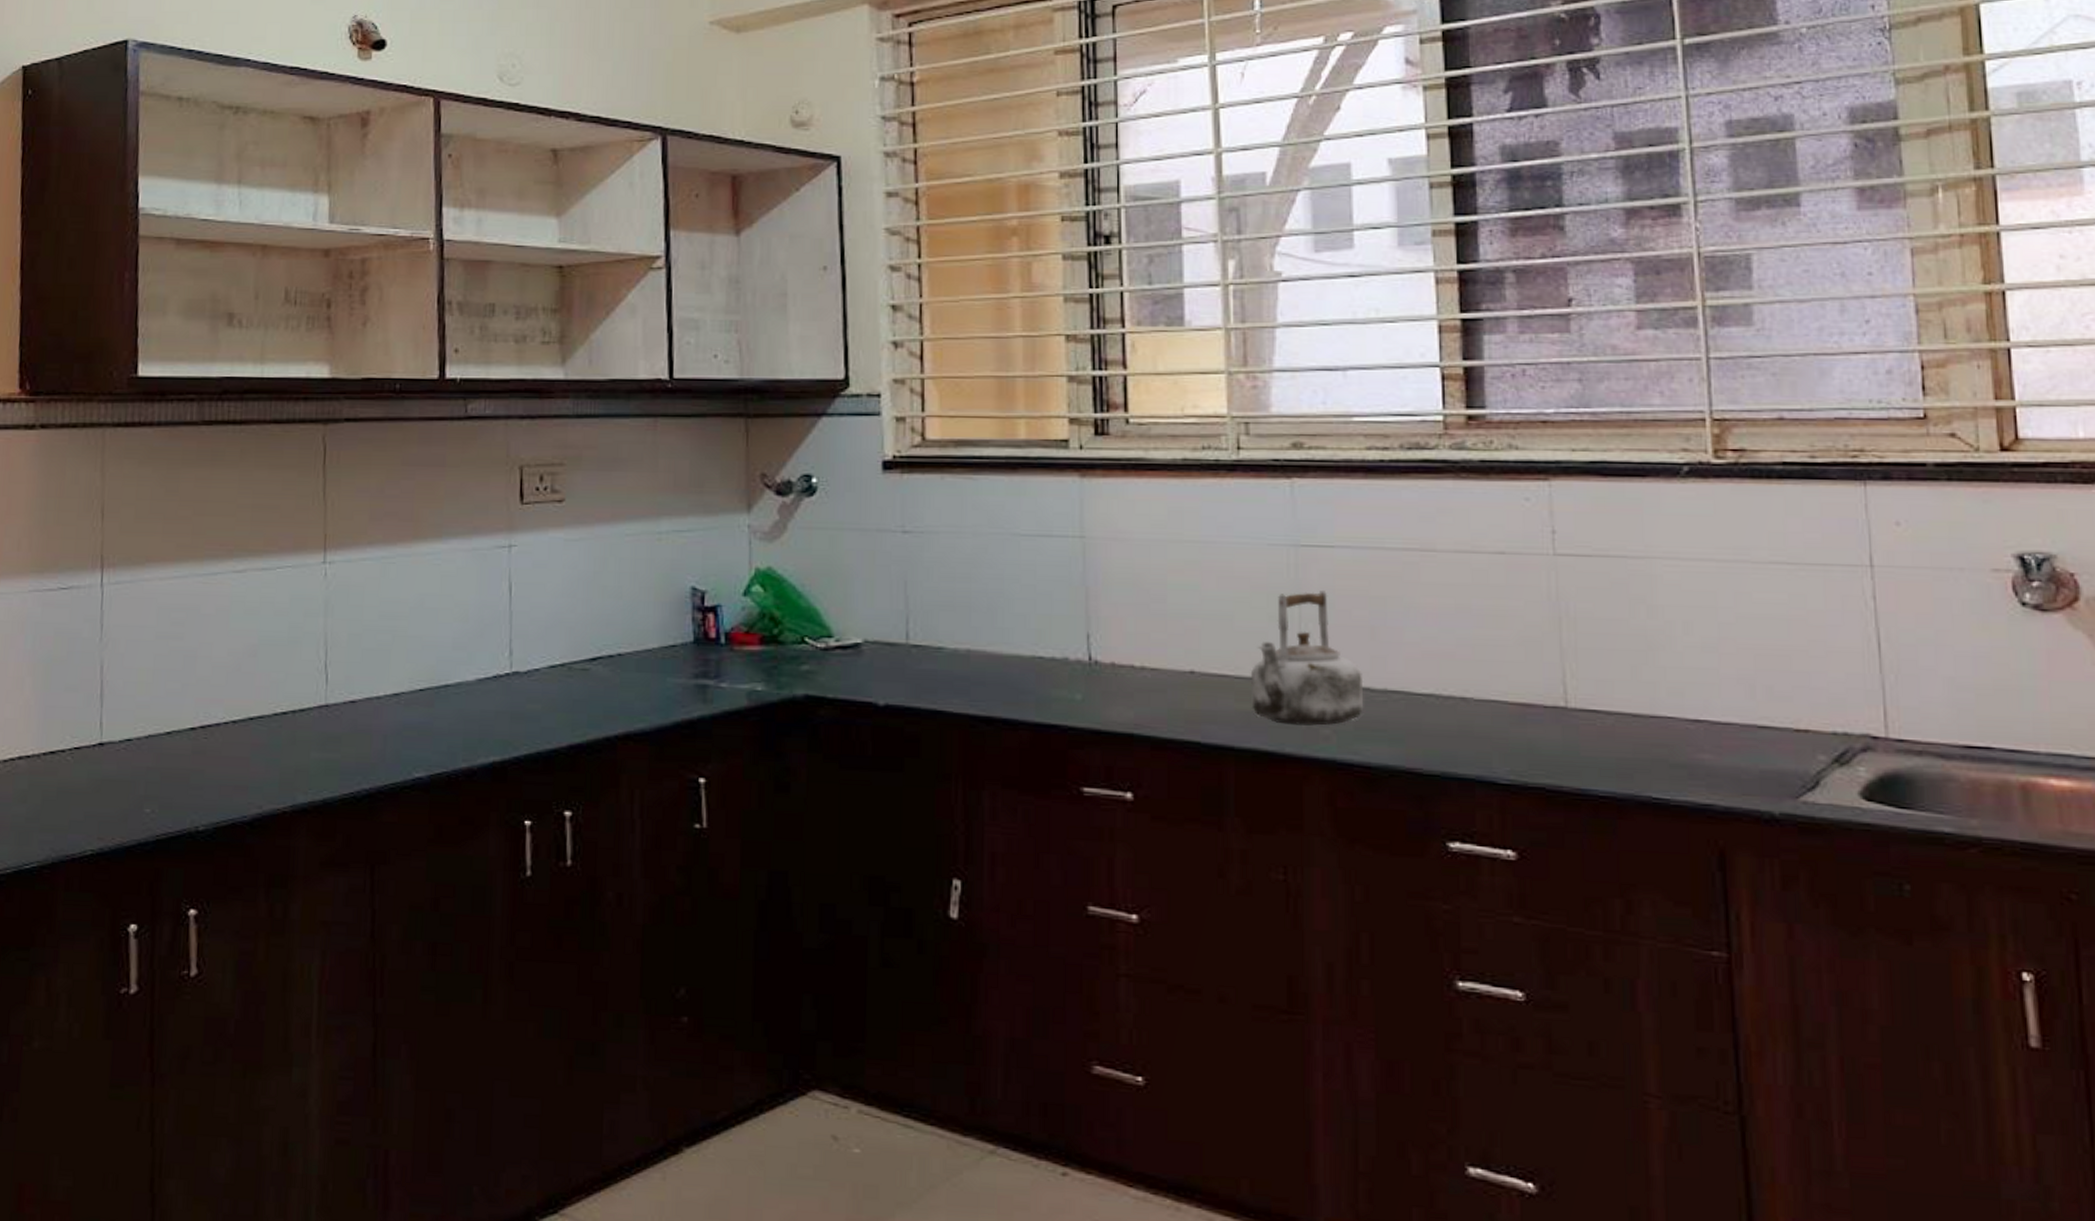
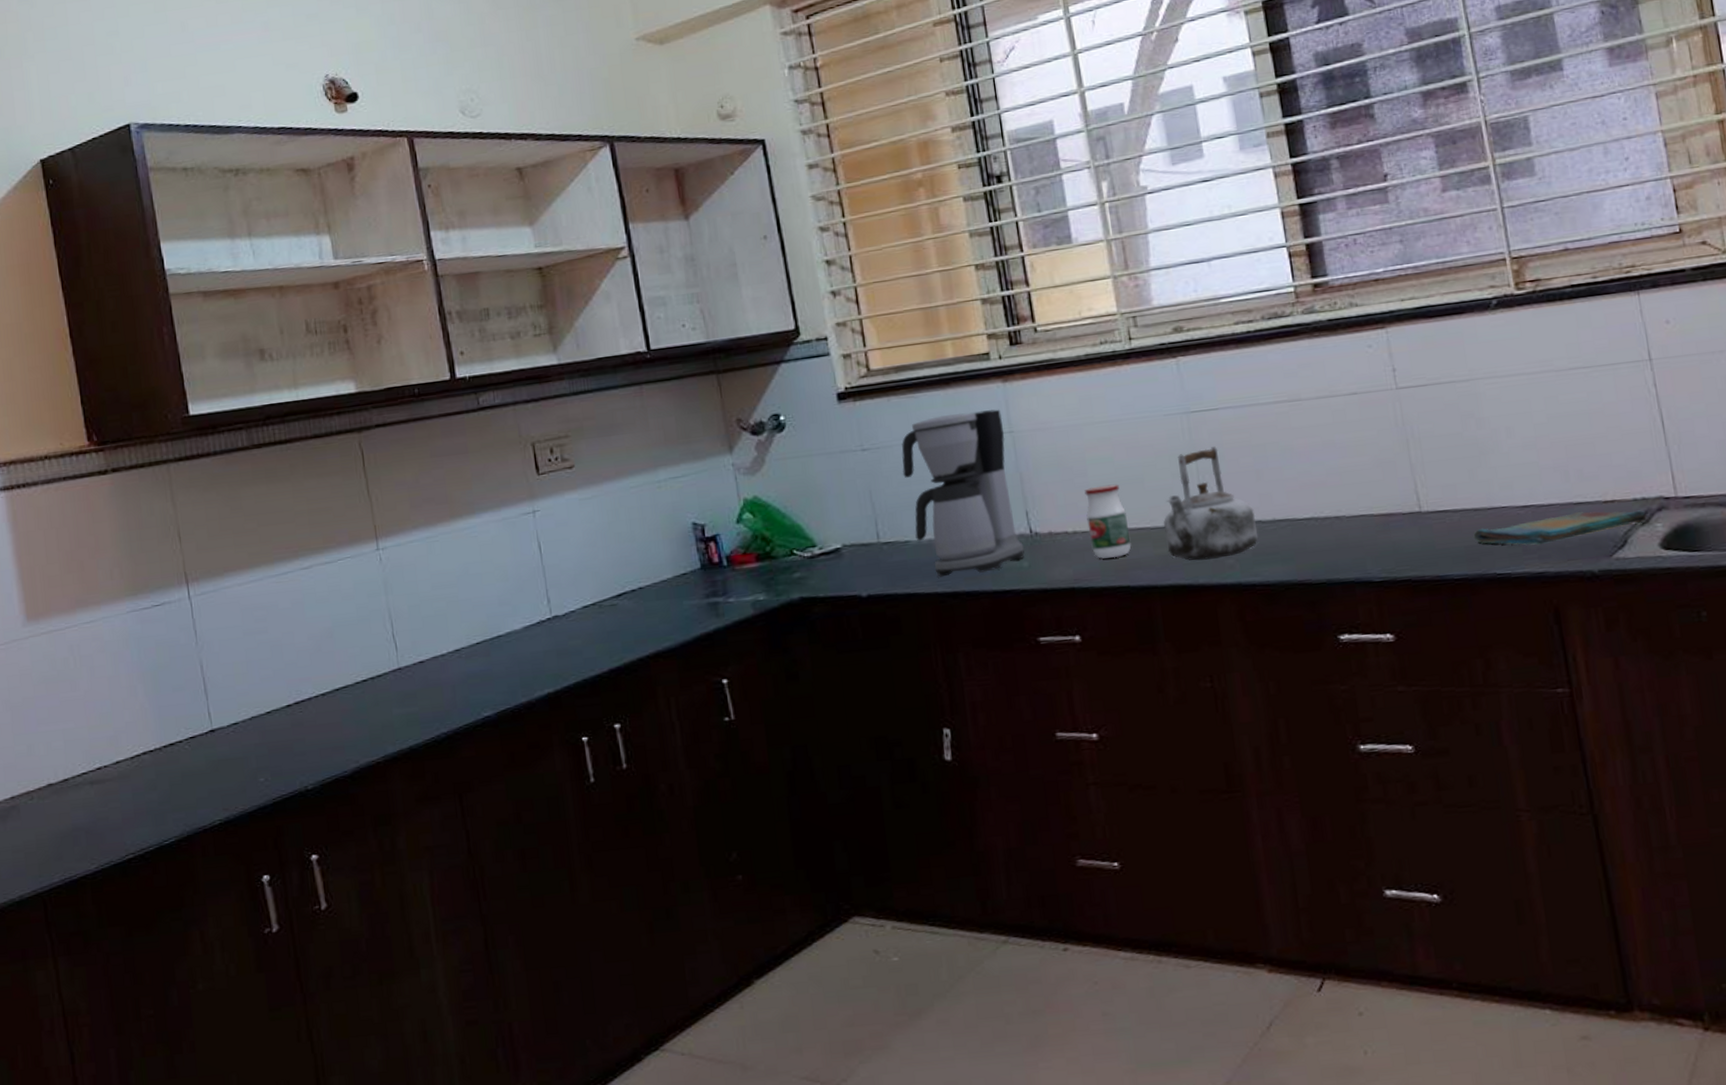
coffee maker: none [946,505,1079,699] -> present [901,409,1024,577]
jar: none [1159,616,1209,707] -> present [1084,484,1132,559]
dish towel: none [1628,736,1847,770] -> present [1473,510,1647,545]

